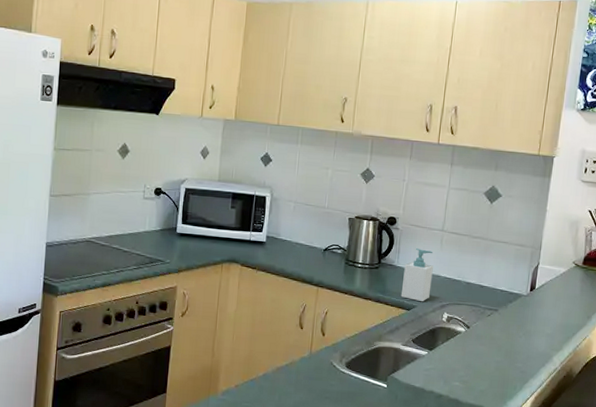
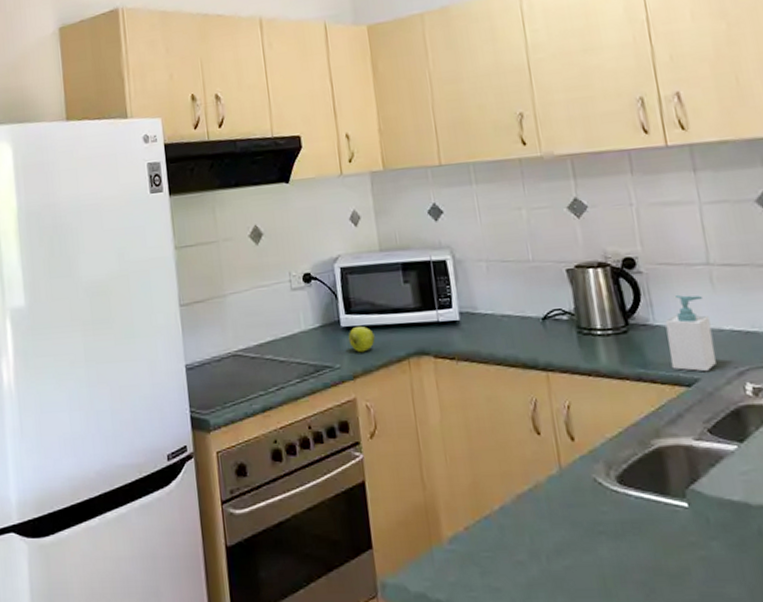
apple: none [180,234,201,254] -> present [348,325,375,353]

